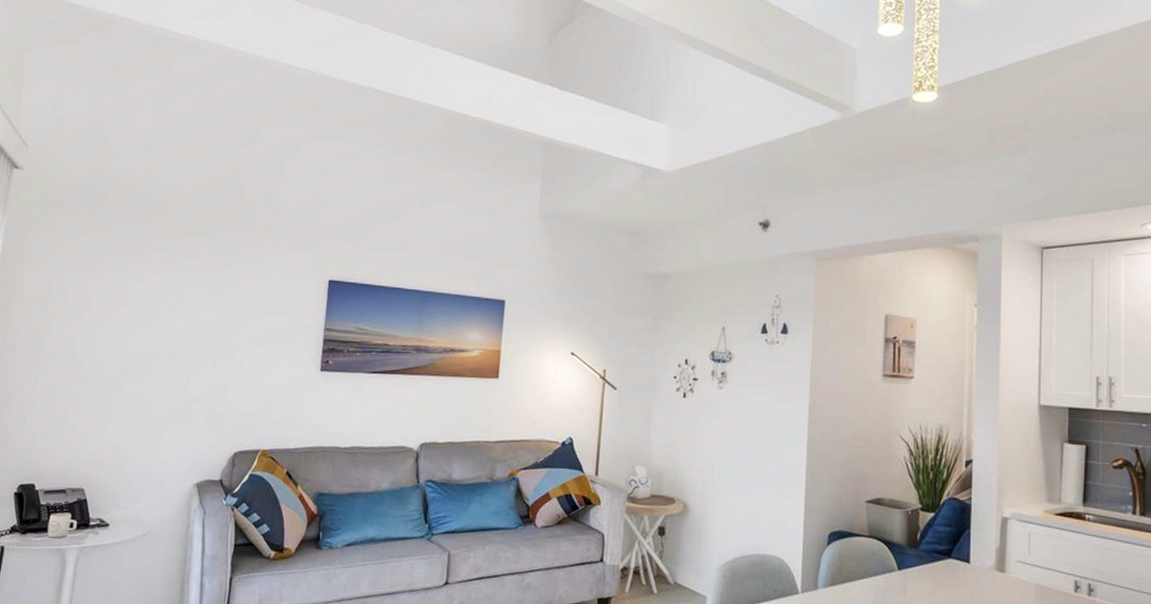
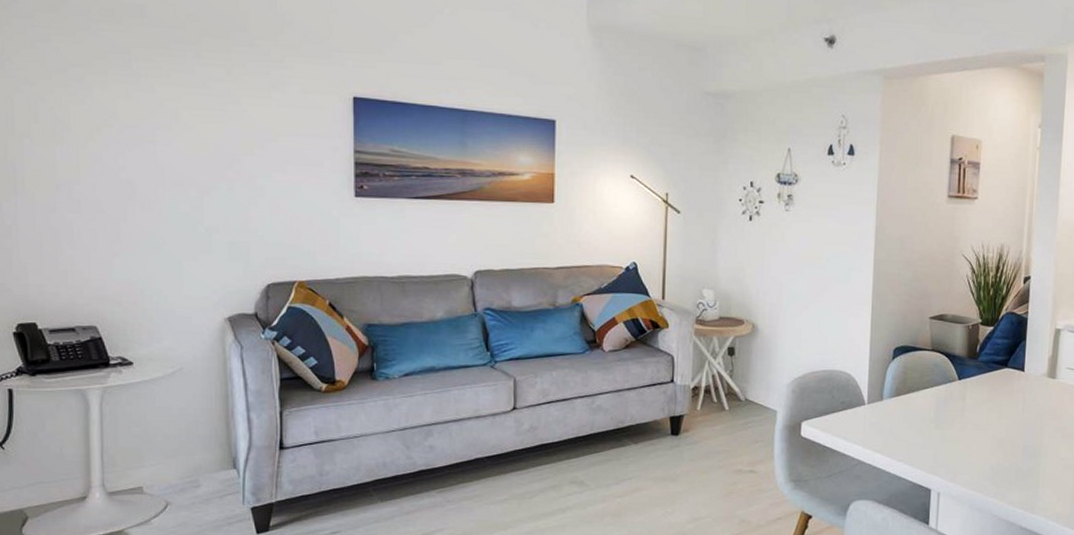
mug: present [47,512,77,538] -> none [60,351,95,379]

